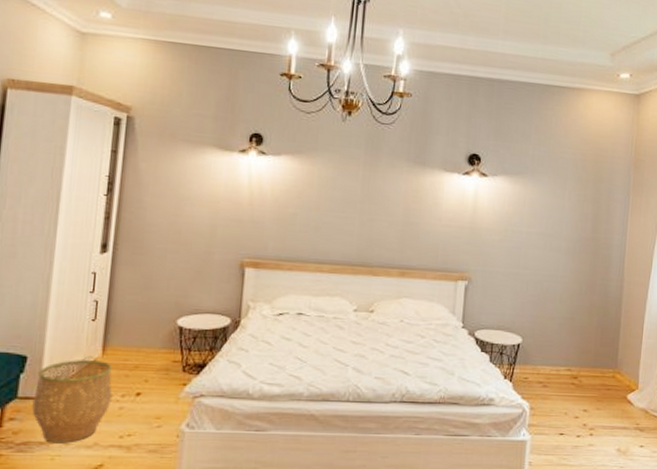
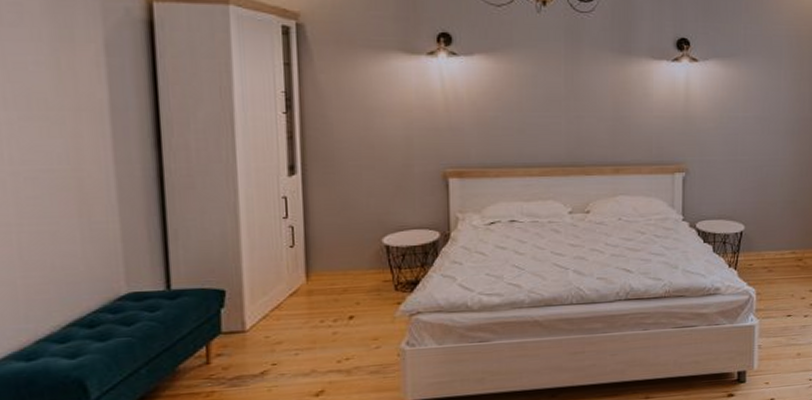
basket: present [32,356,113,444] -> none [238,283,324,375]

